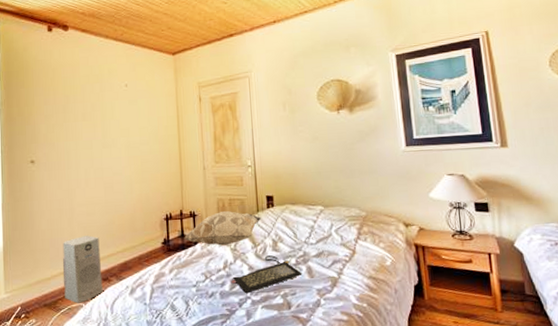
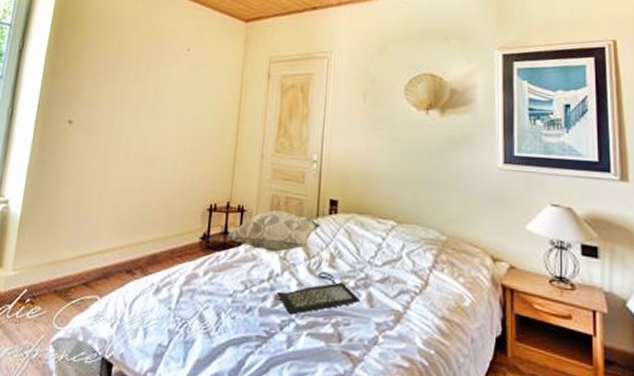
air purifier: present [62,235,103,304] -> none [79,216,130,296]

